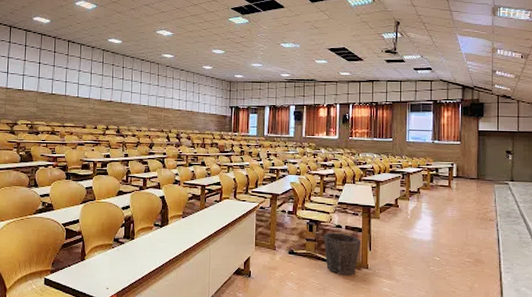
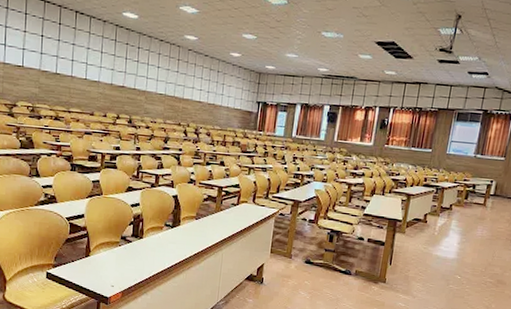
waste bin: present [323,232,362,275] -> none [342,244,383,288]

